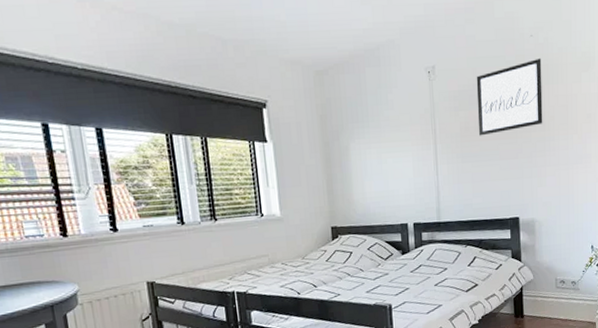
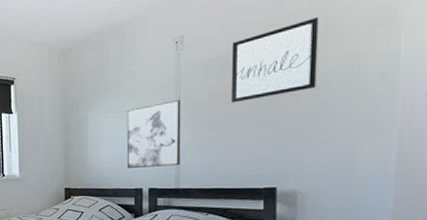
wall art: none [387,131,440,203] -> present [126,100,181,168]

